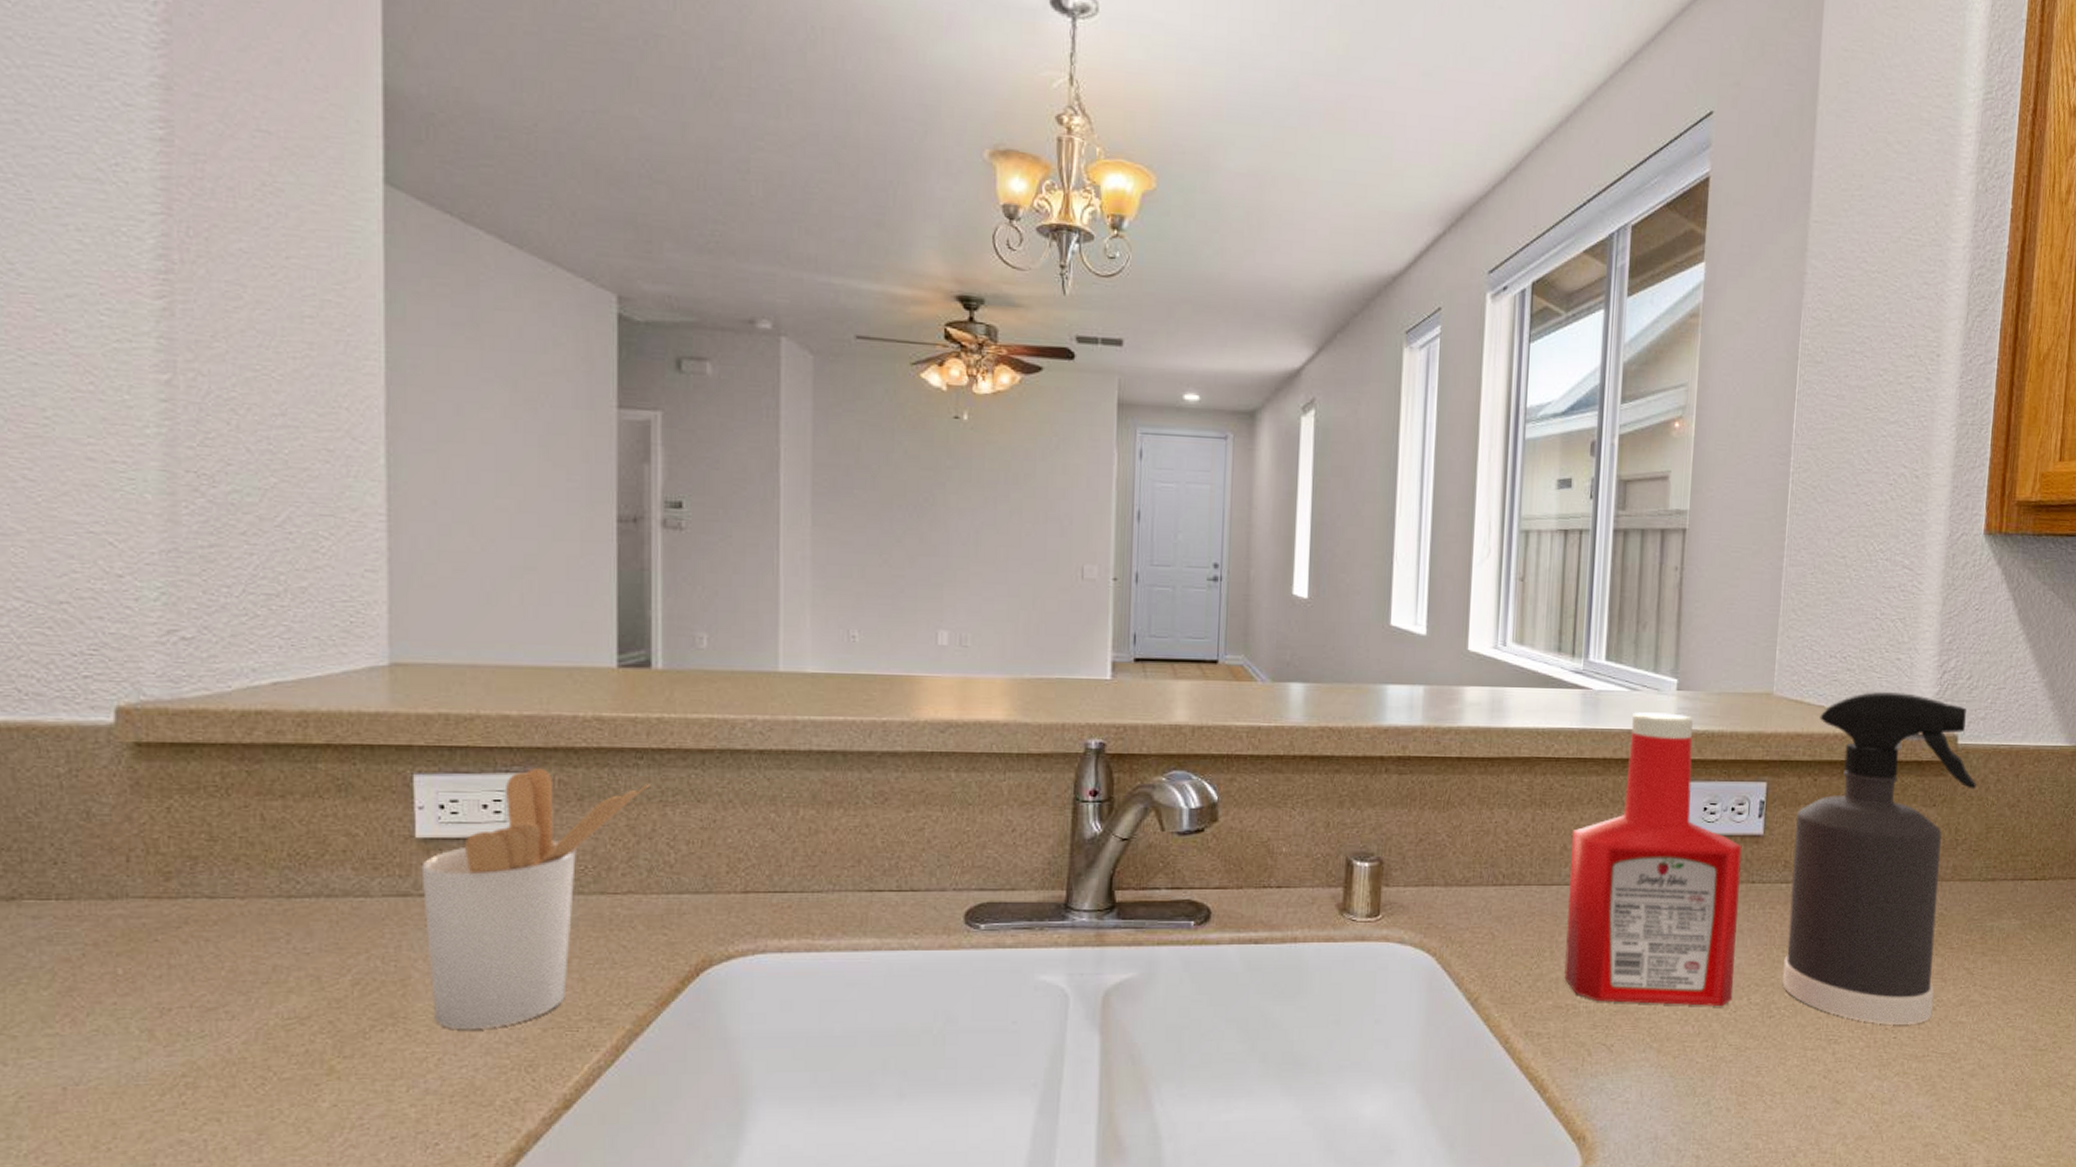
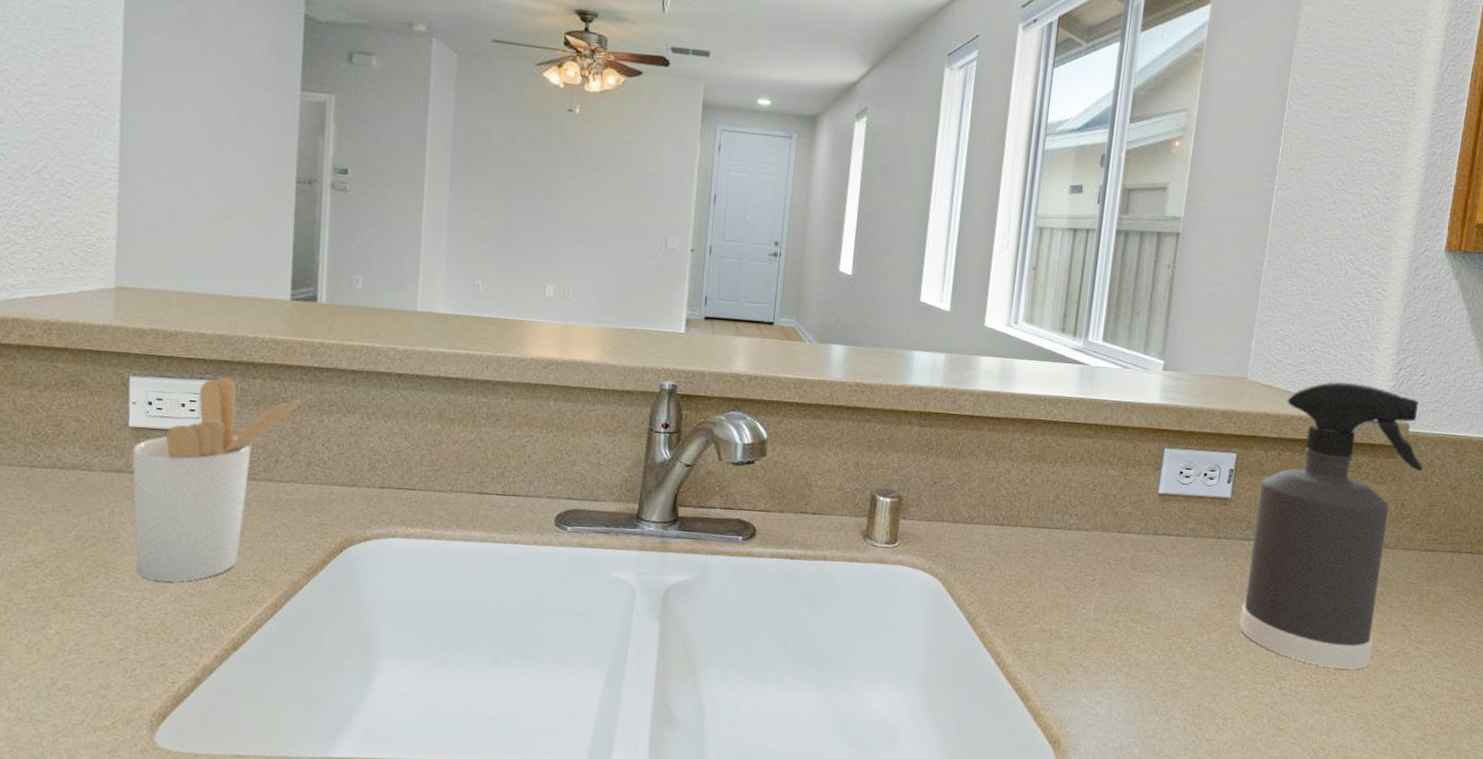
ketchup bottle: present [1564,712,1742,1006] -> none [1050,387,1211,641]

